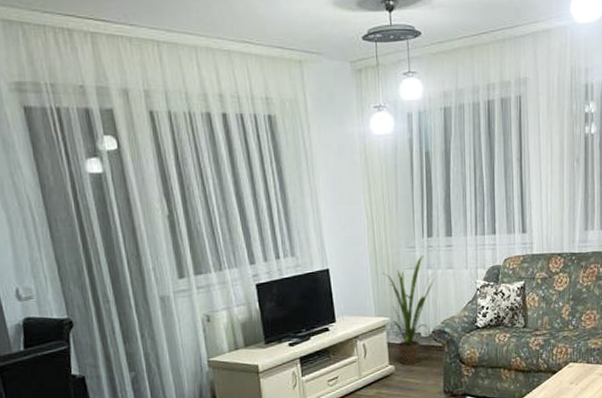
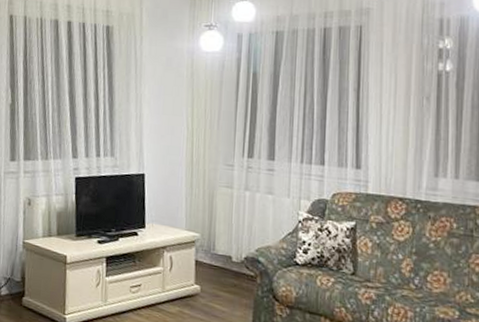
house plant: present [383,255,435,366] -> none [198,175,252,290]

